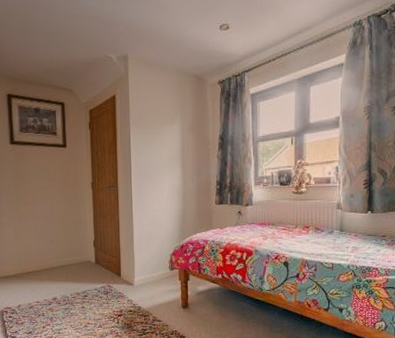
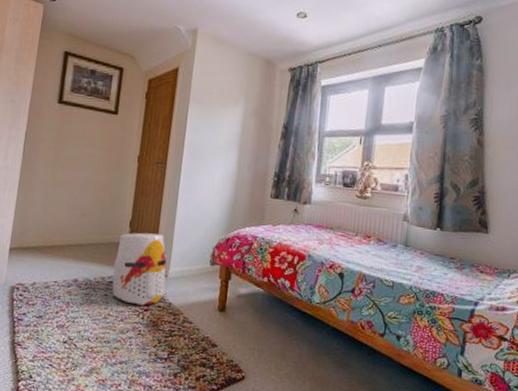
helmet: none [86,249,134,312] -> present [112,232,167,306]

